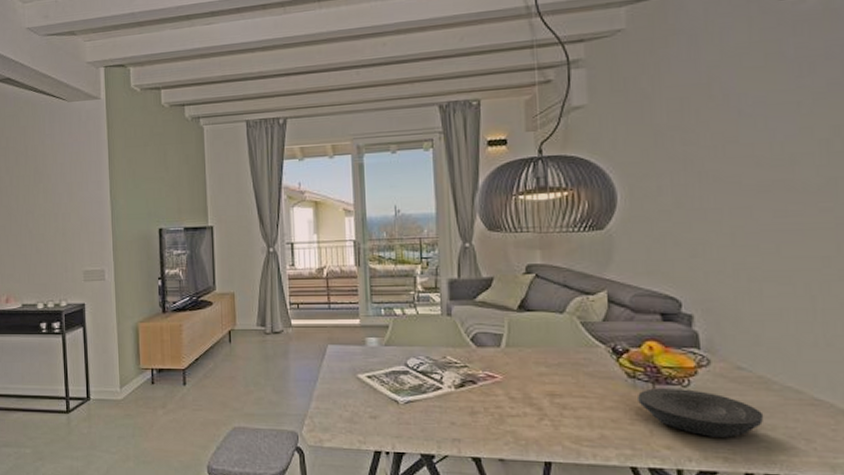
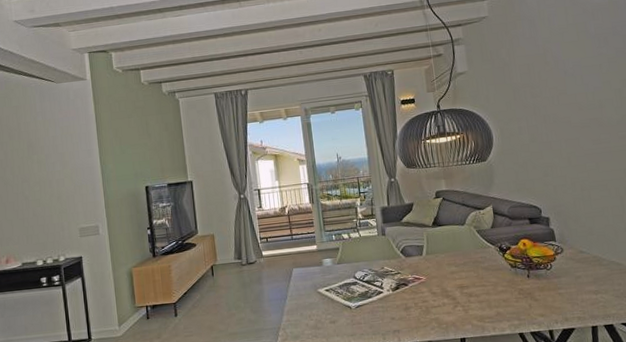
plate: present [636,388,764,438] -> none [518,271,600,304]

